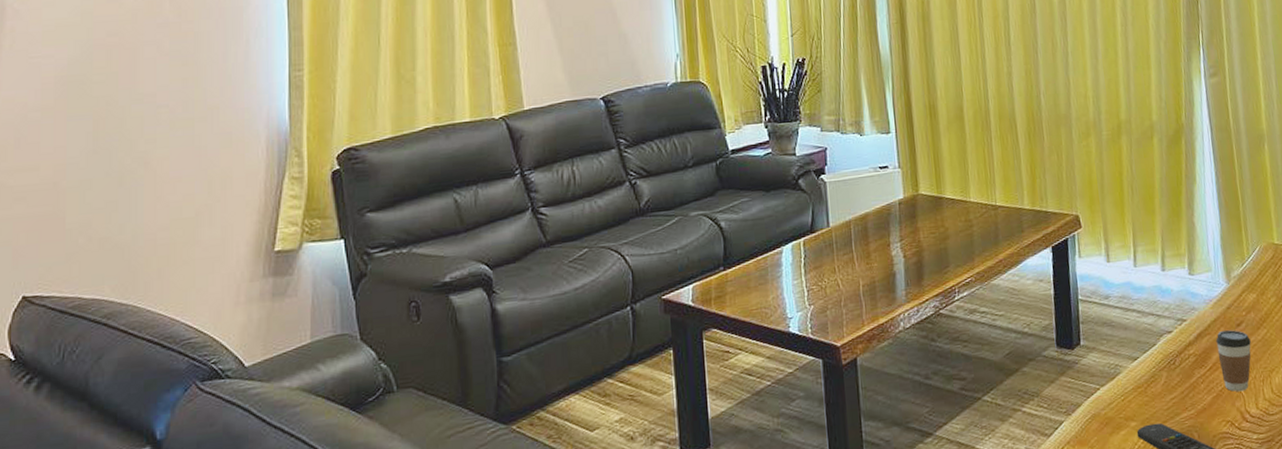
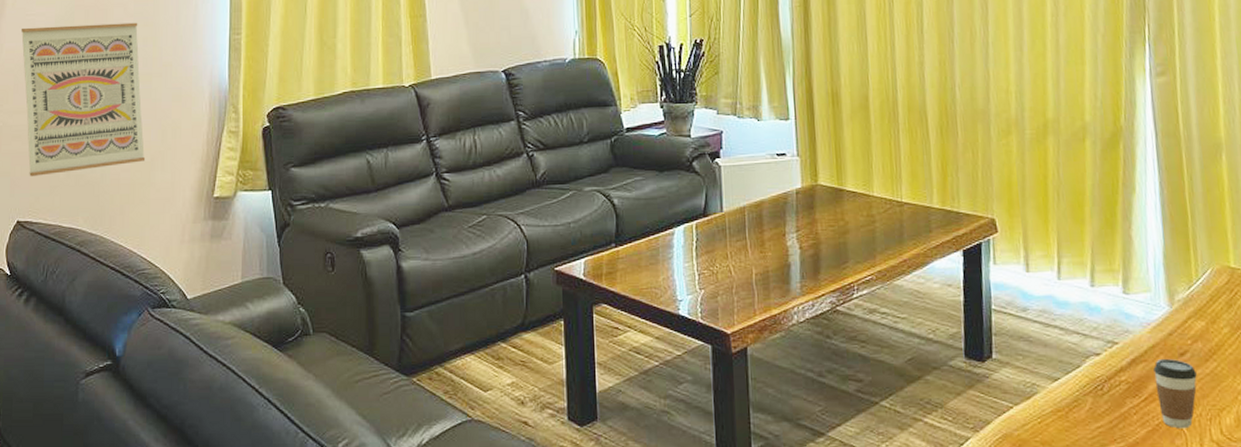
wall art: none [22,61,189,244] -> present [20,22,146,176]

